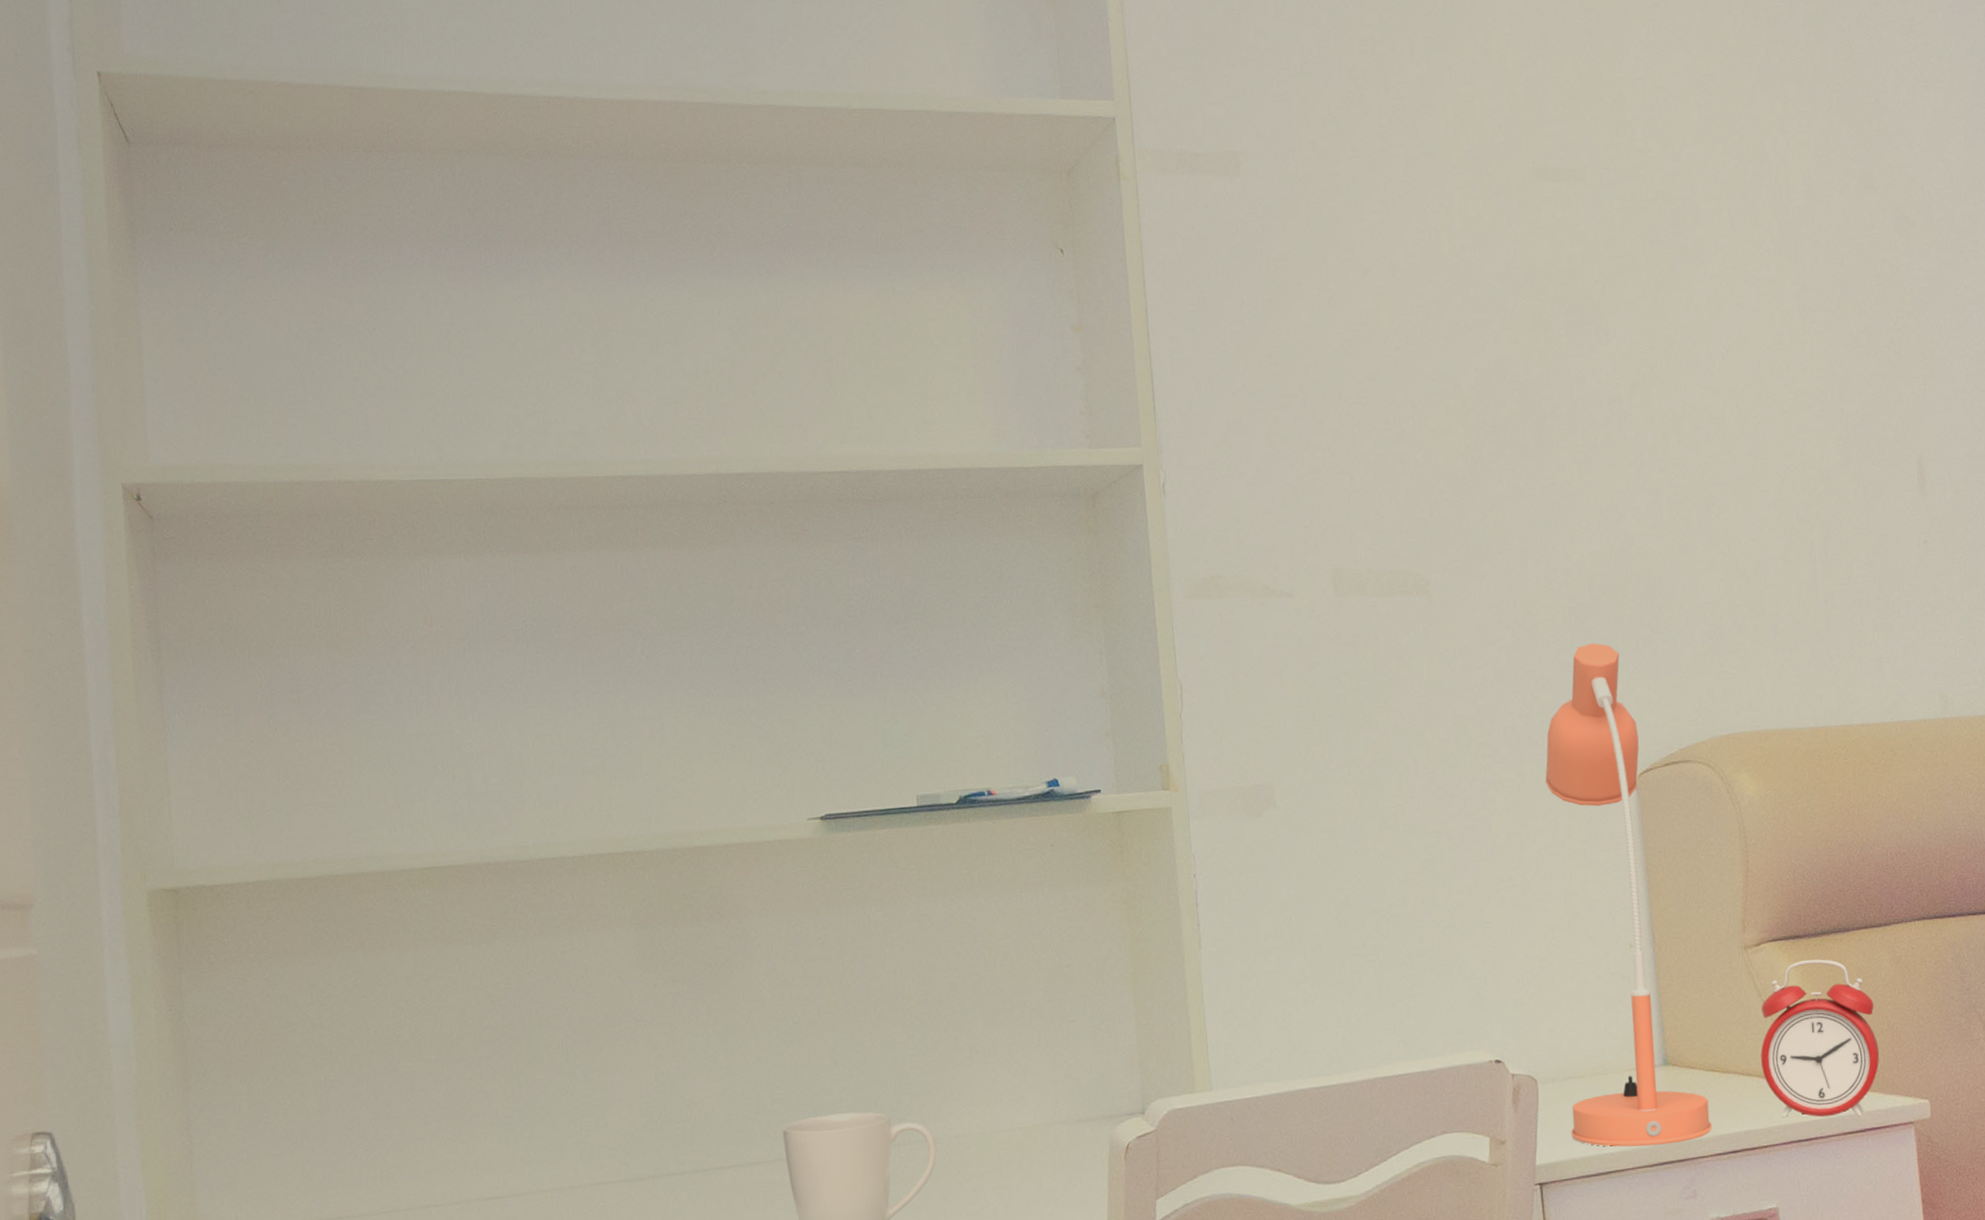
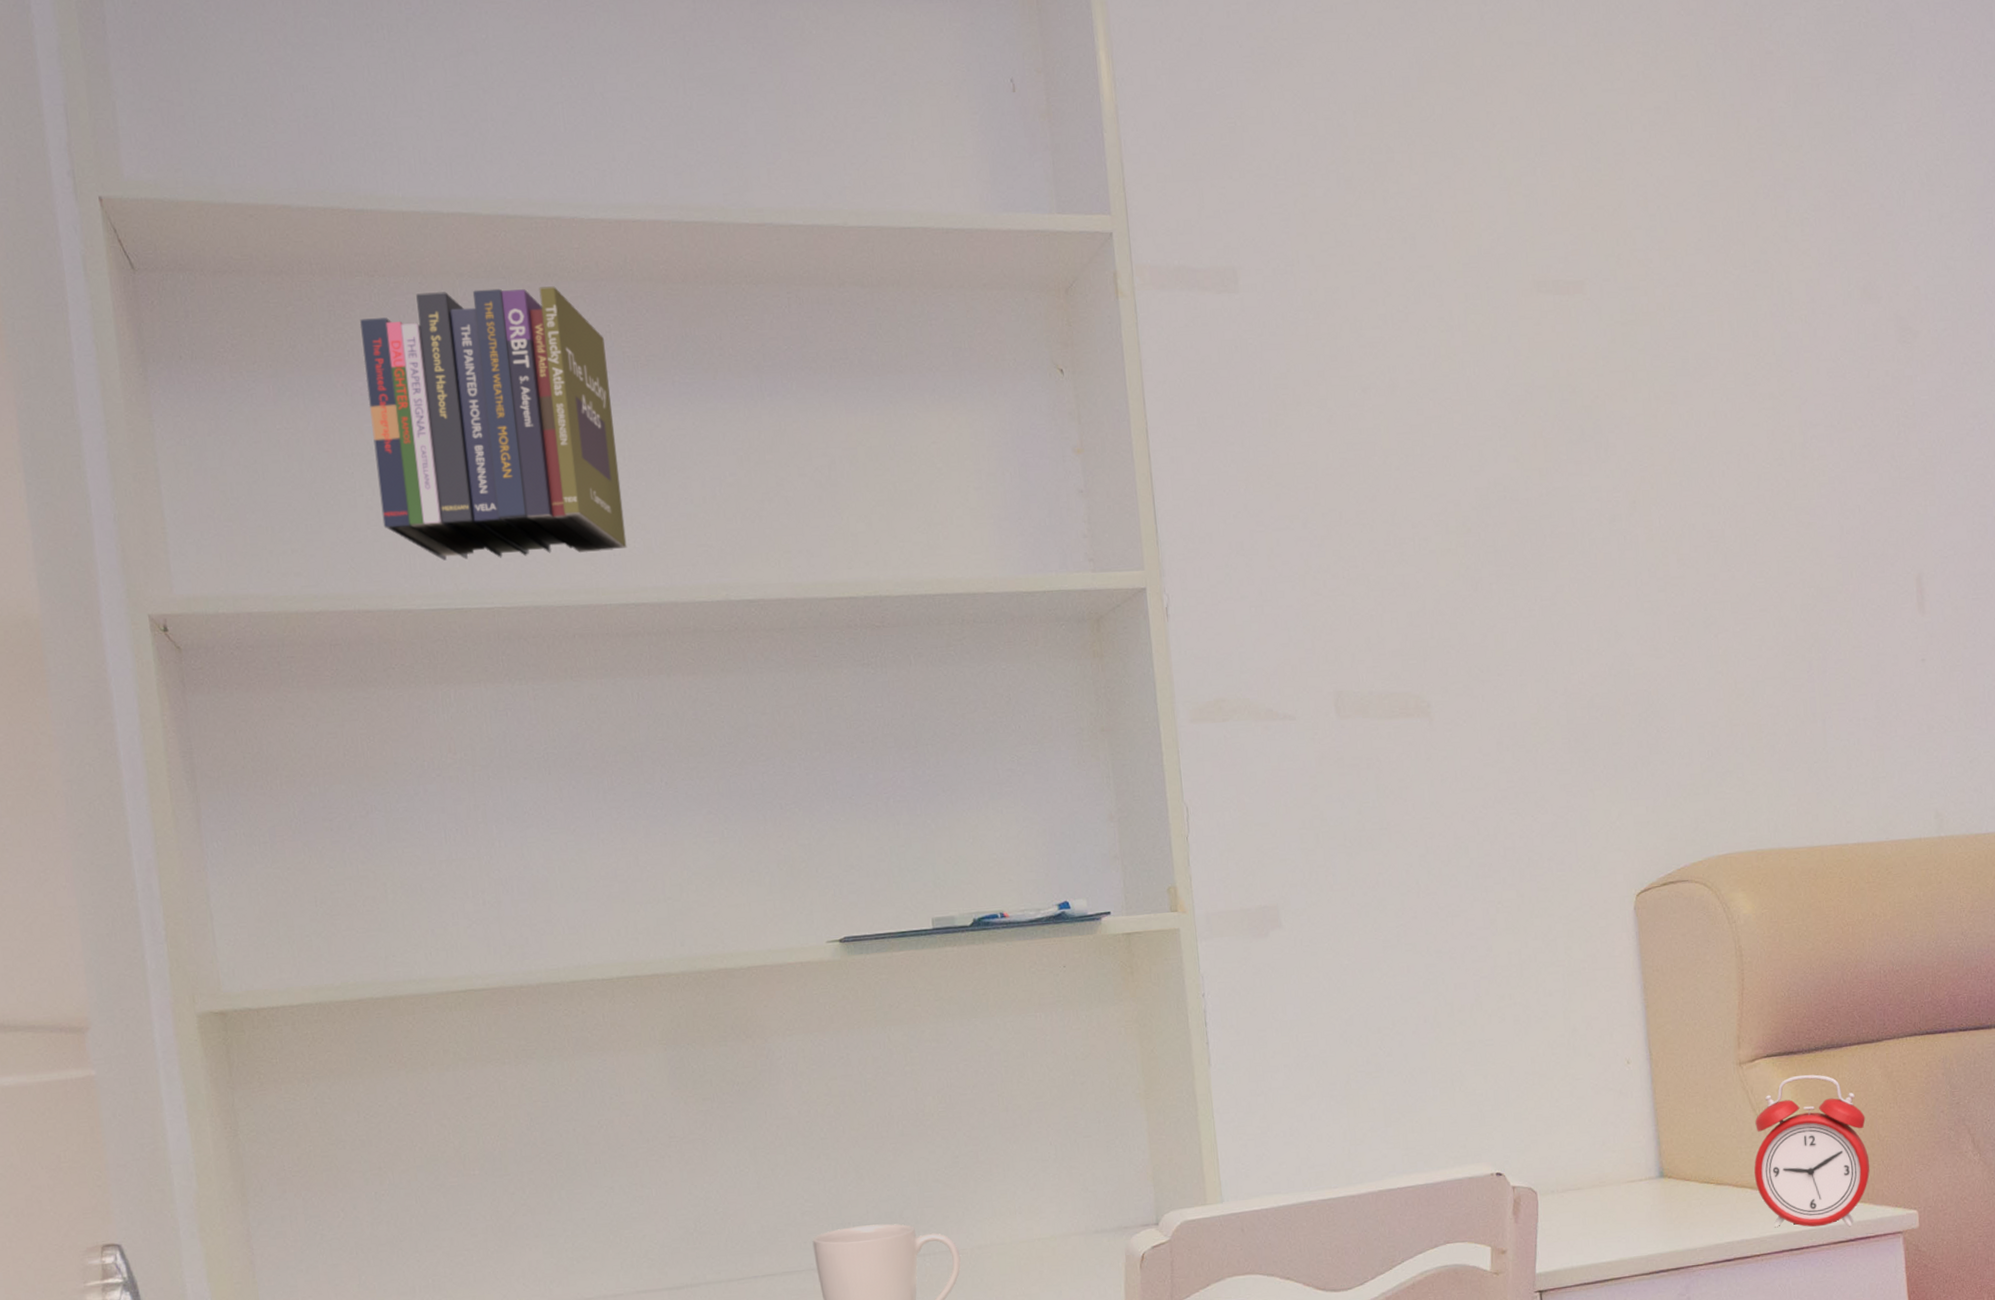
books: none [354,163,617,432] -> present [359,286,627,561]
desk lamp: present [1545,643,1713,1147] -> none [1544,764,1707,1256]

